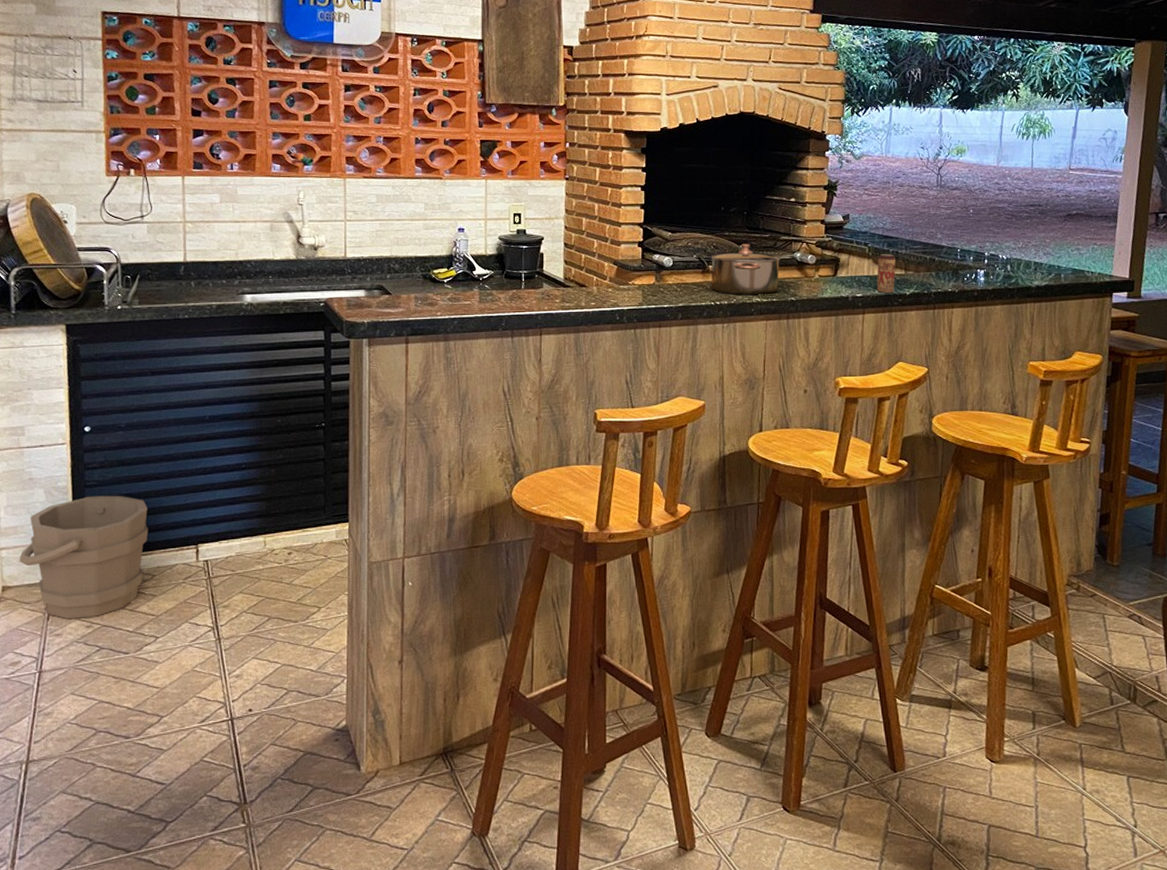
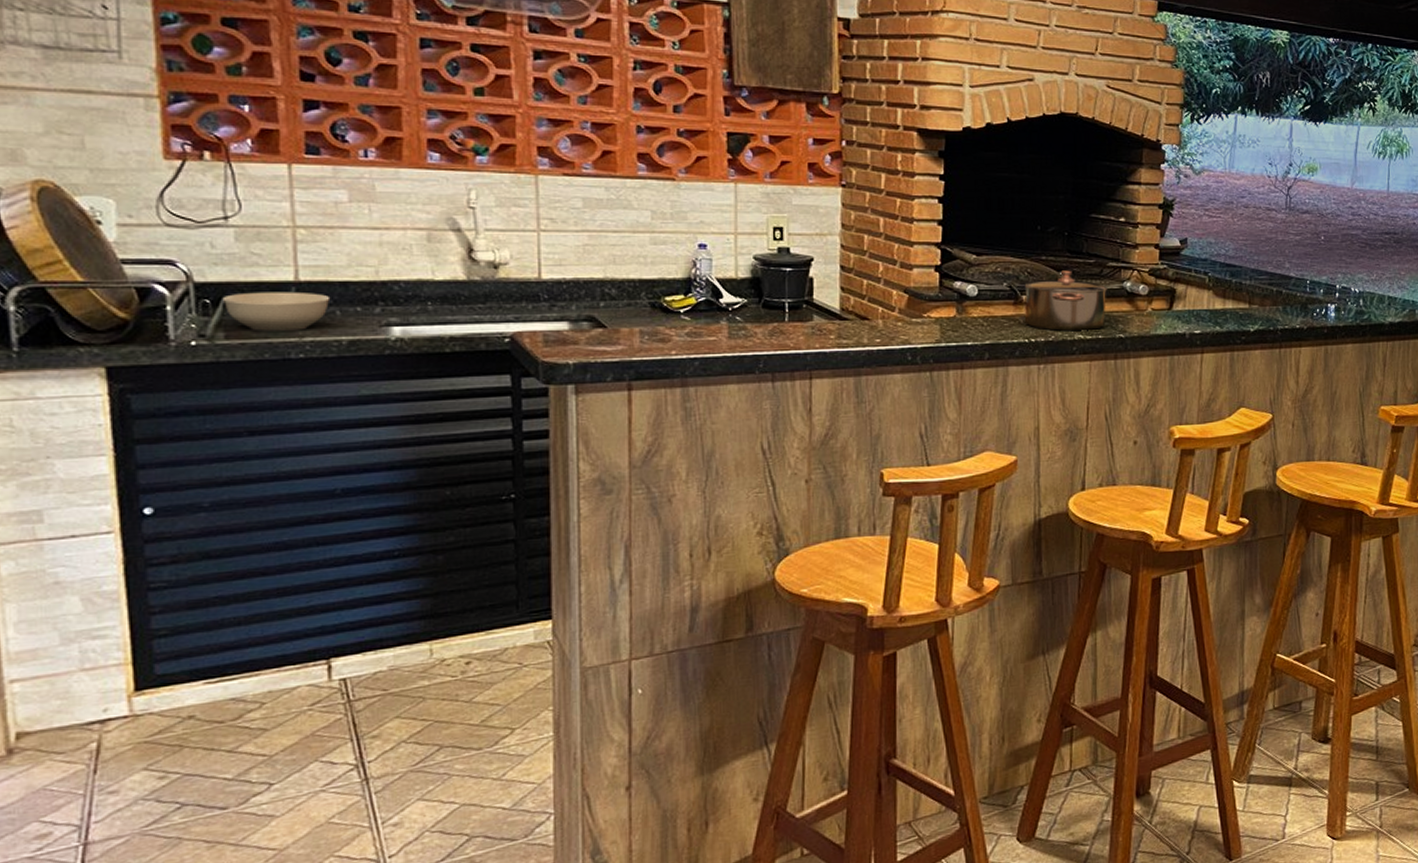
bucket: present [19,495,149,620] -> none [42,599,253,771]
bowl: none [138,269,206,299] -> present [222,291,331,333]
beer can: present [876,254,896,294] -> none [1217,285,1239,330]

